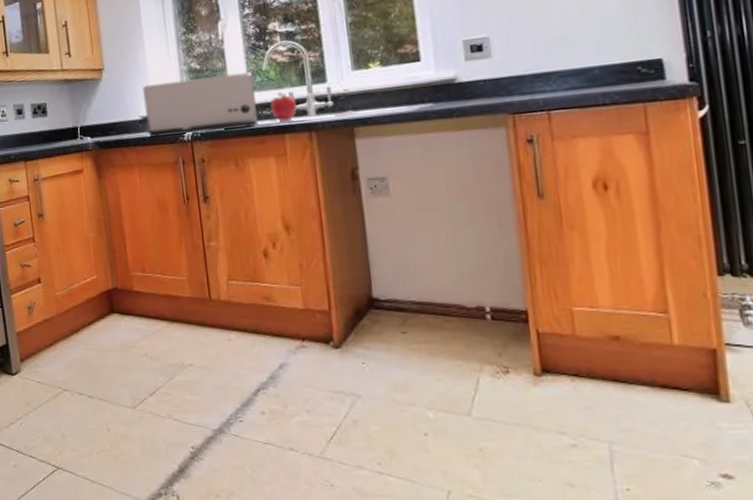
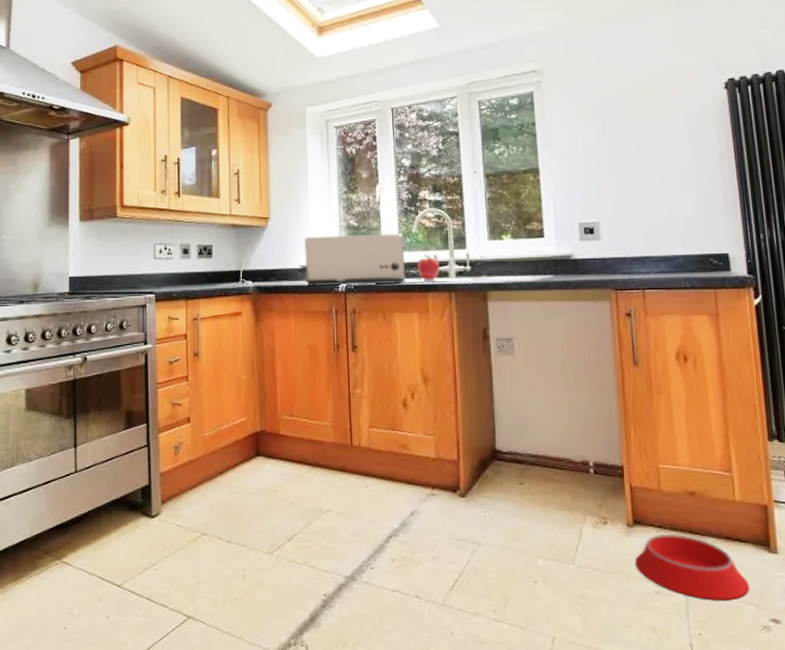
pet bowl: none [545,383,692,454] -> present [635,534,750,601]

